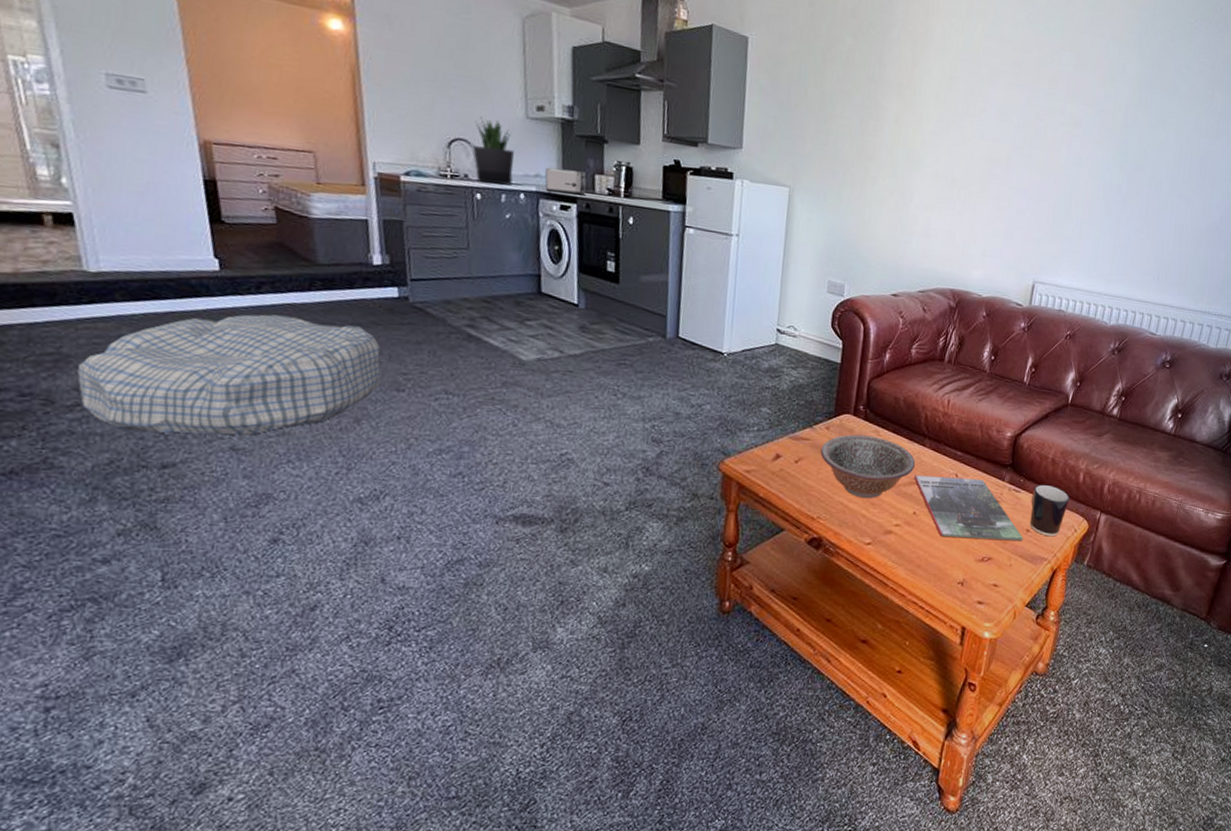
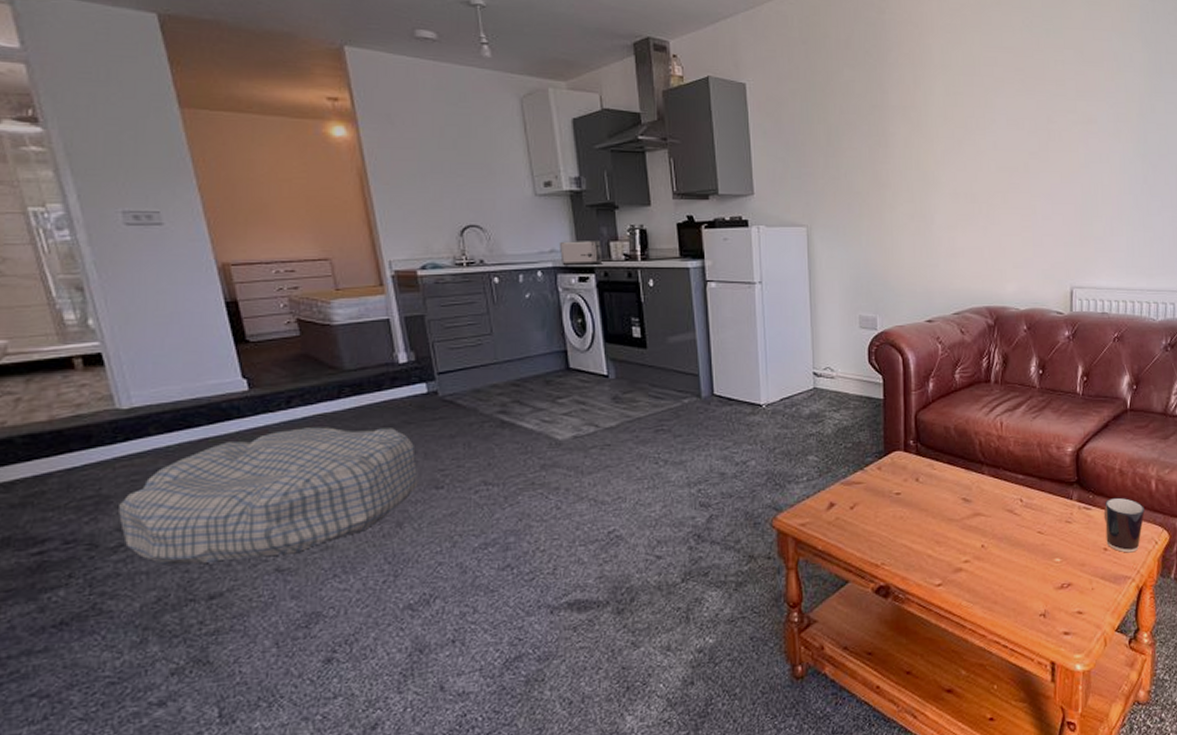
planter: present [471,116,514,186] -> none [484,200,528,267]
decorative bowl: present [820,434,916,498] -> none [875,470,977,537]
magazine: present [914,475,1023,540] -> none [977,501,1102,567]

